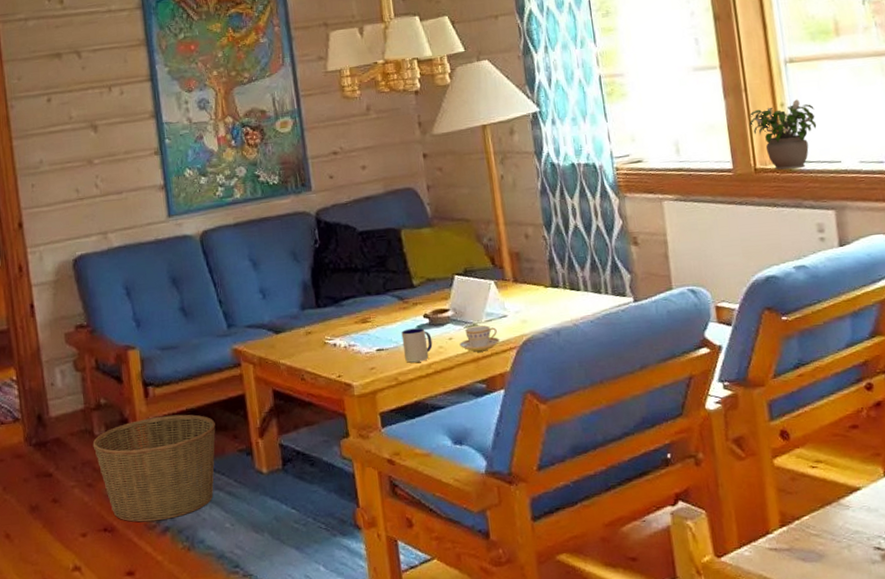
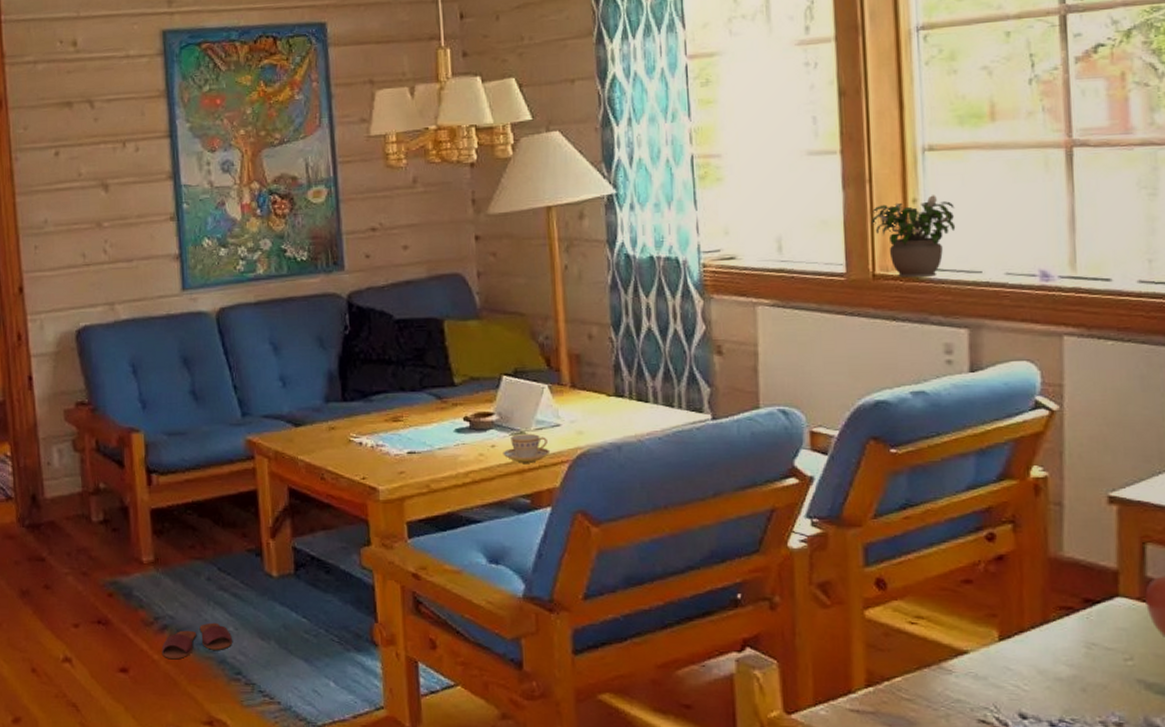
basket: present [92,414,216,523] -> none [89,506,223,618]
slippers: none [164,520,230,559] -> present [161,622,233,660]
mug: present [401,327,433,363] -> none [437,431,472,469]

